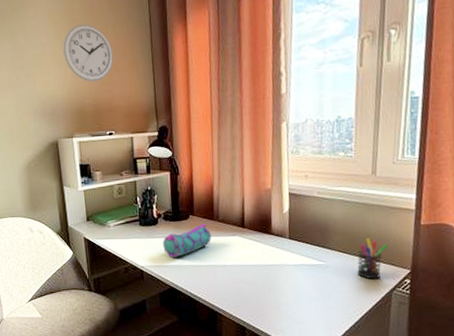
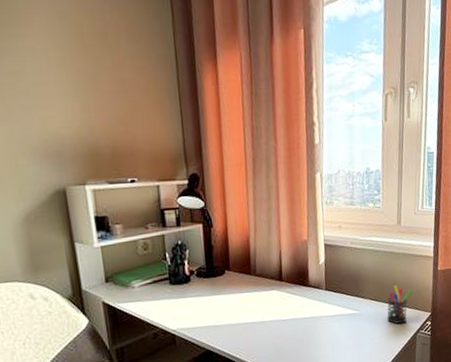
wall clock: present [62,24,114,82] -> none [69,51,134,120]
pencil case: present [163,224,211,258] -> none [196,279,249,318]

